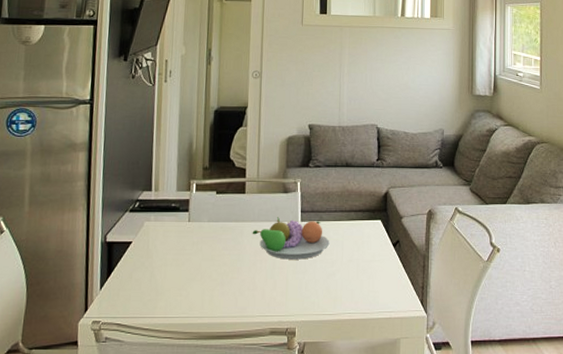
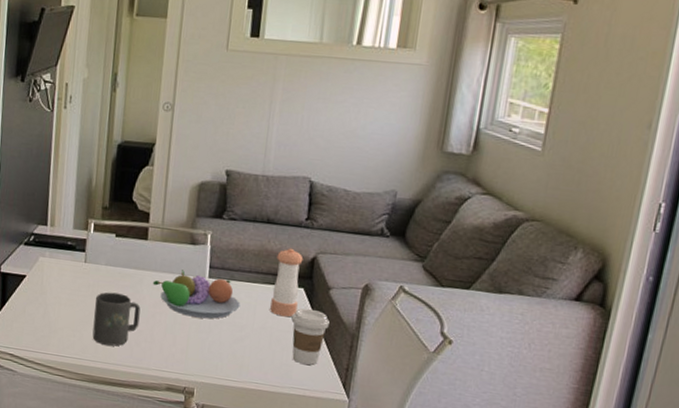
mug: none [198,247,242,299] -> present [92,292,141,346]
pepper shaker: none [355,186,378,248] -> present [270,248,304,317]
coffee cup: none [373,237,404,289] -> present [291,308,330,365]

